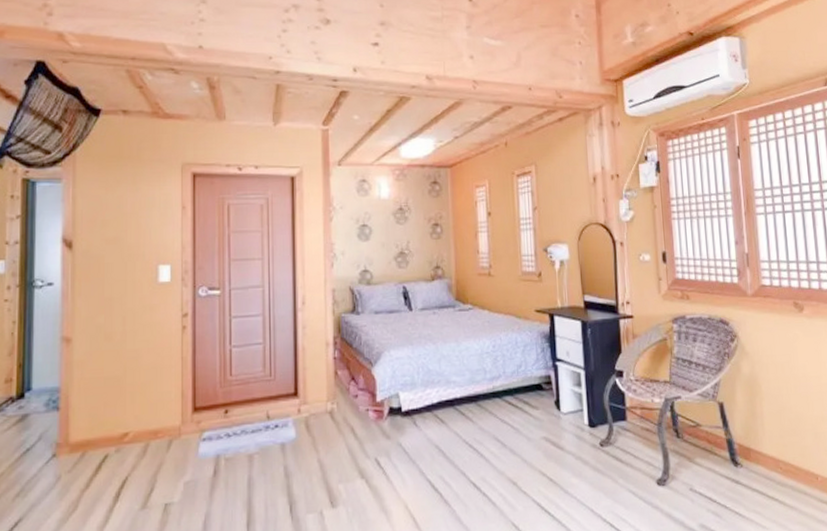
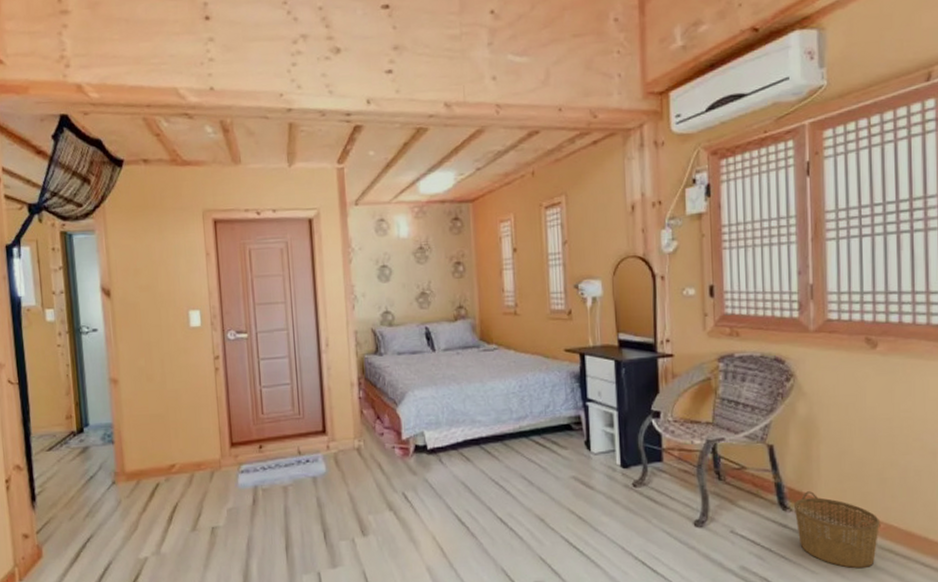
basket: none [743,447,818,523] -> present [793,491,881,569]

